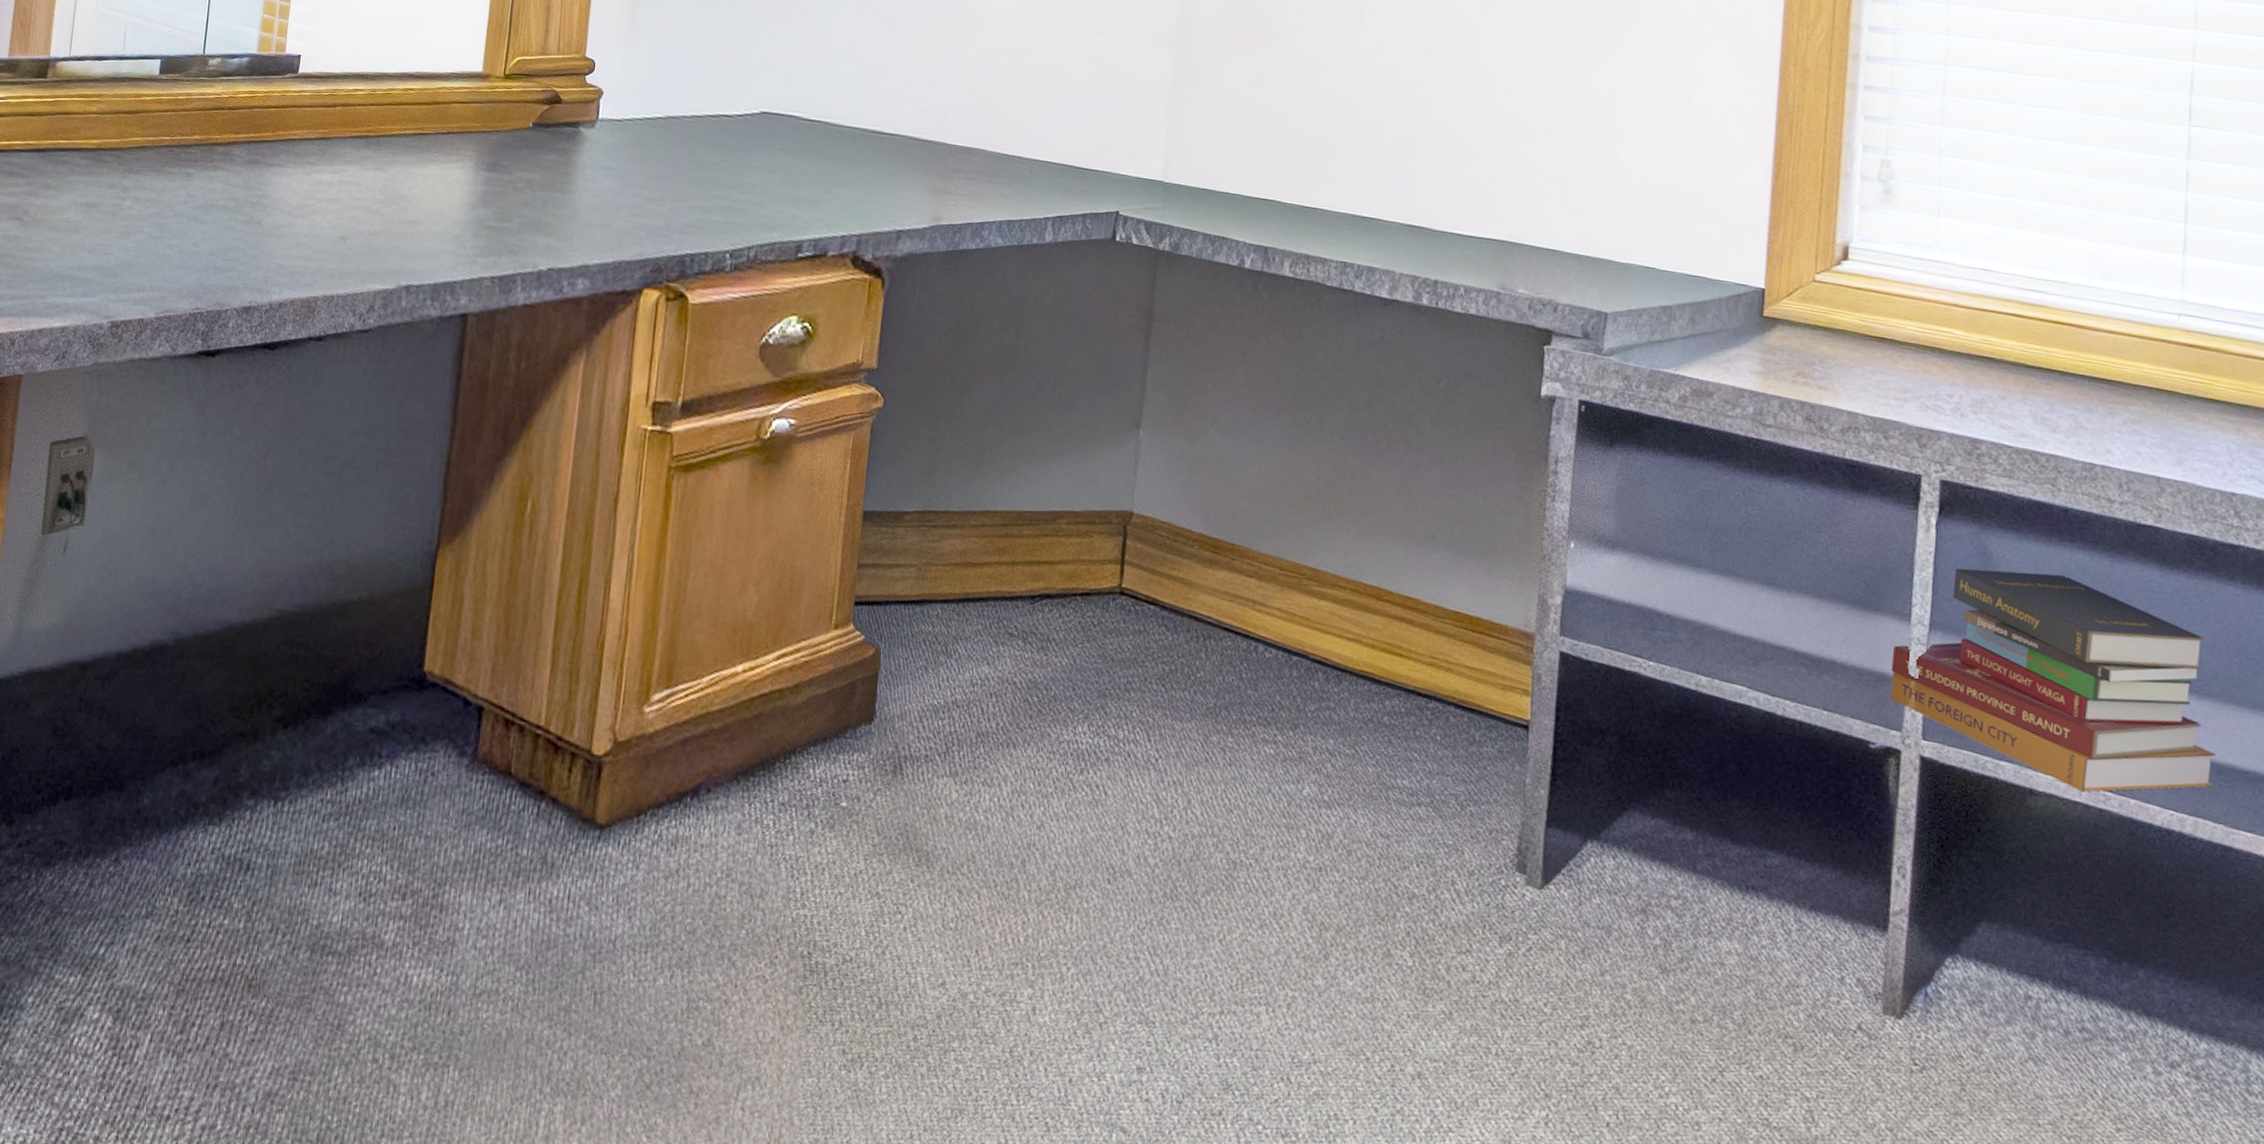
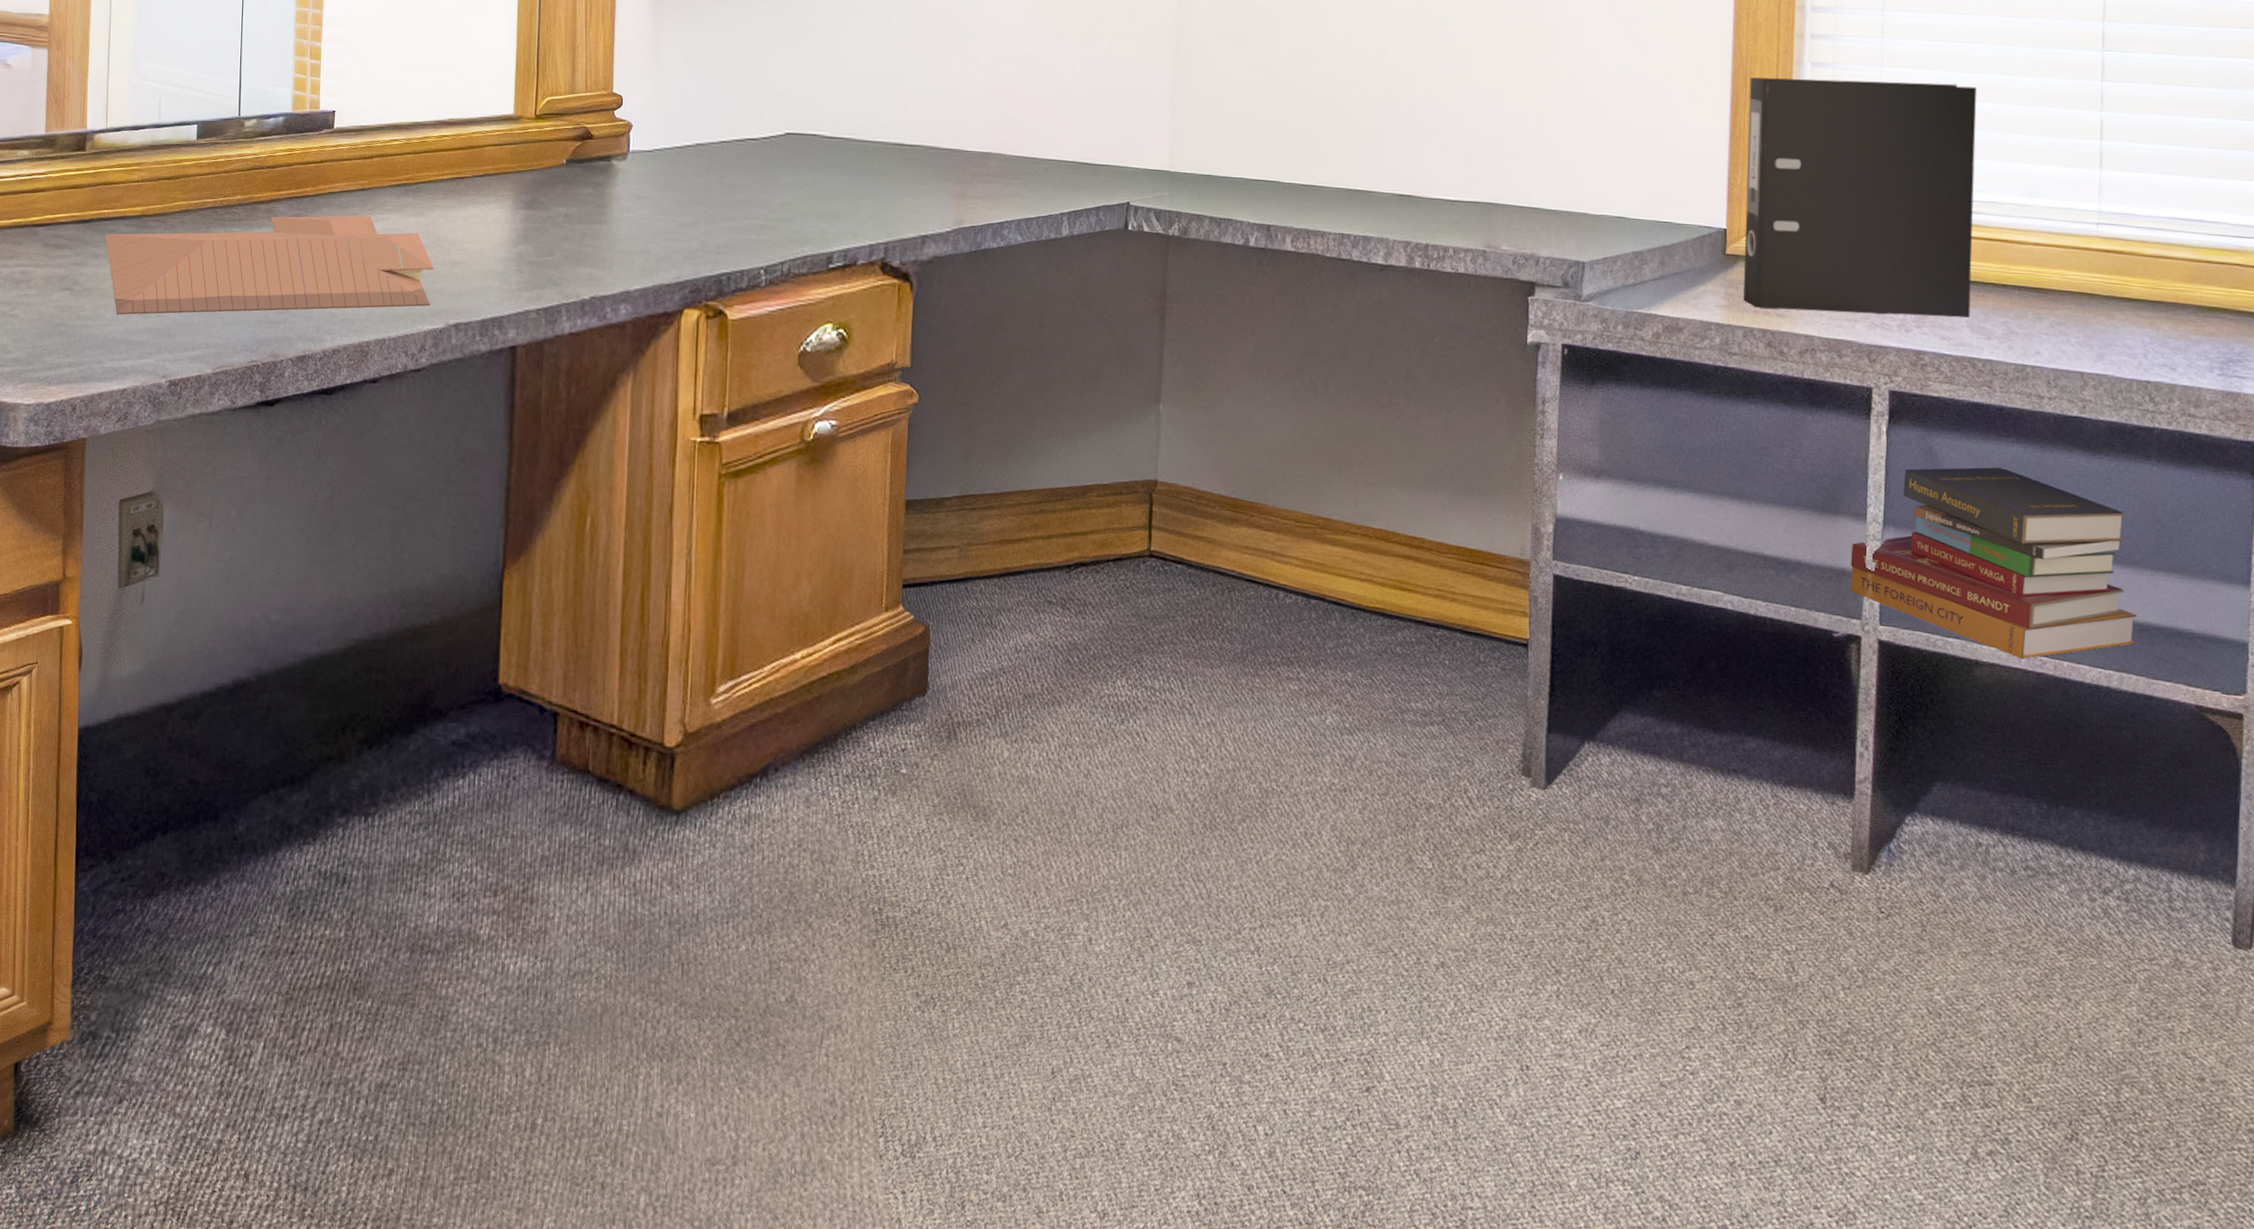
papers: none [59,160,390,266] -> present [105,215,434,315]
binder: none [1781,127,2047,407] -> present [1743,77,1977,318]

